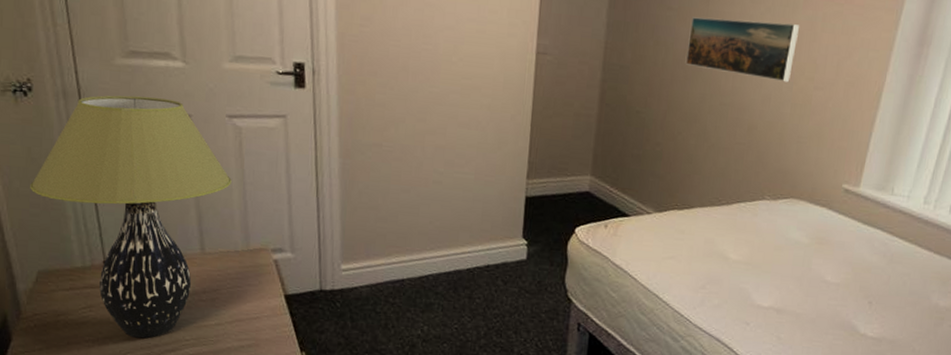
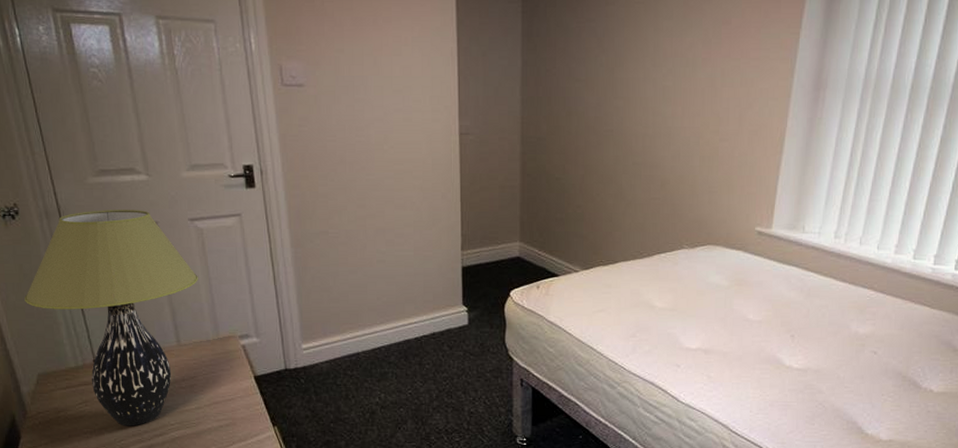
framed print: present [685,17,799,83] -> none [597,82,700,138]

